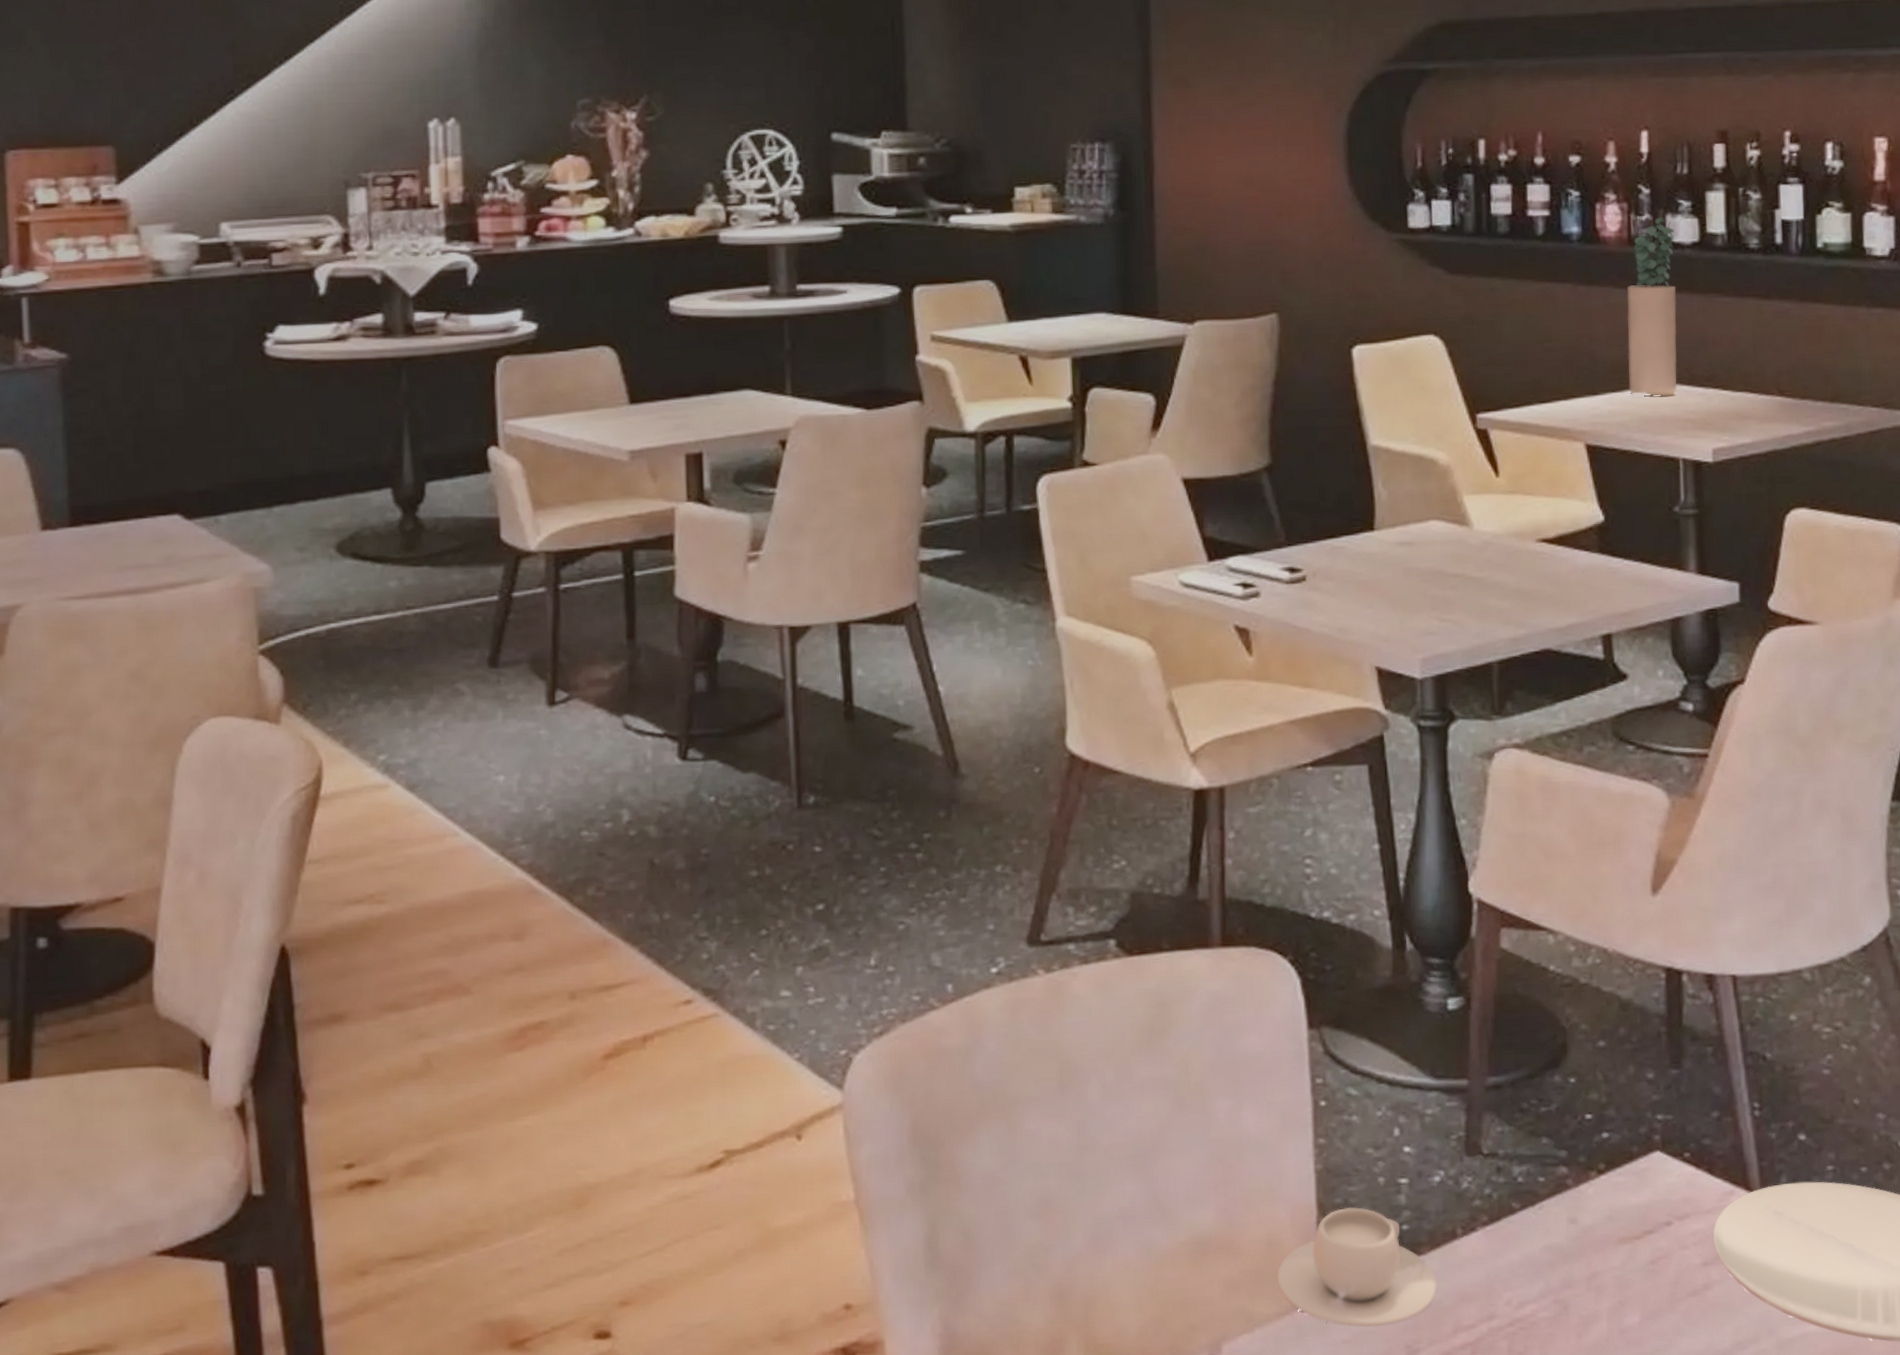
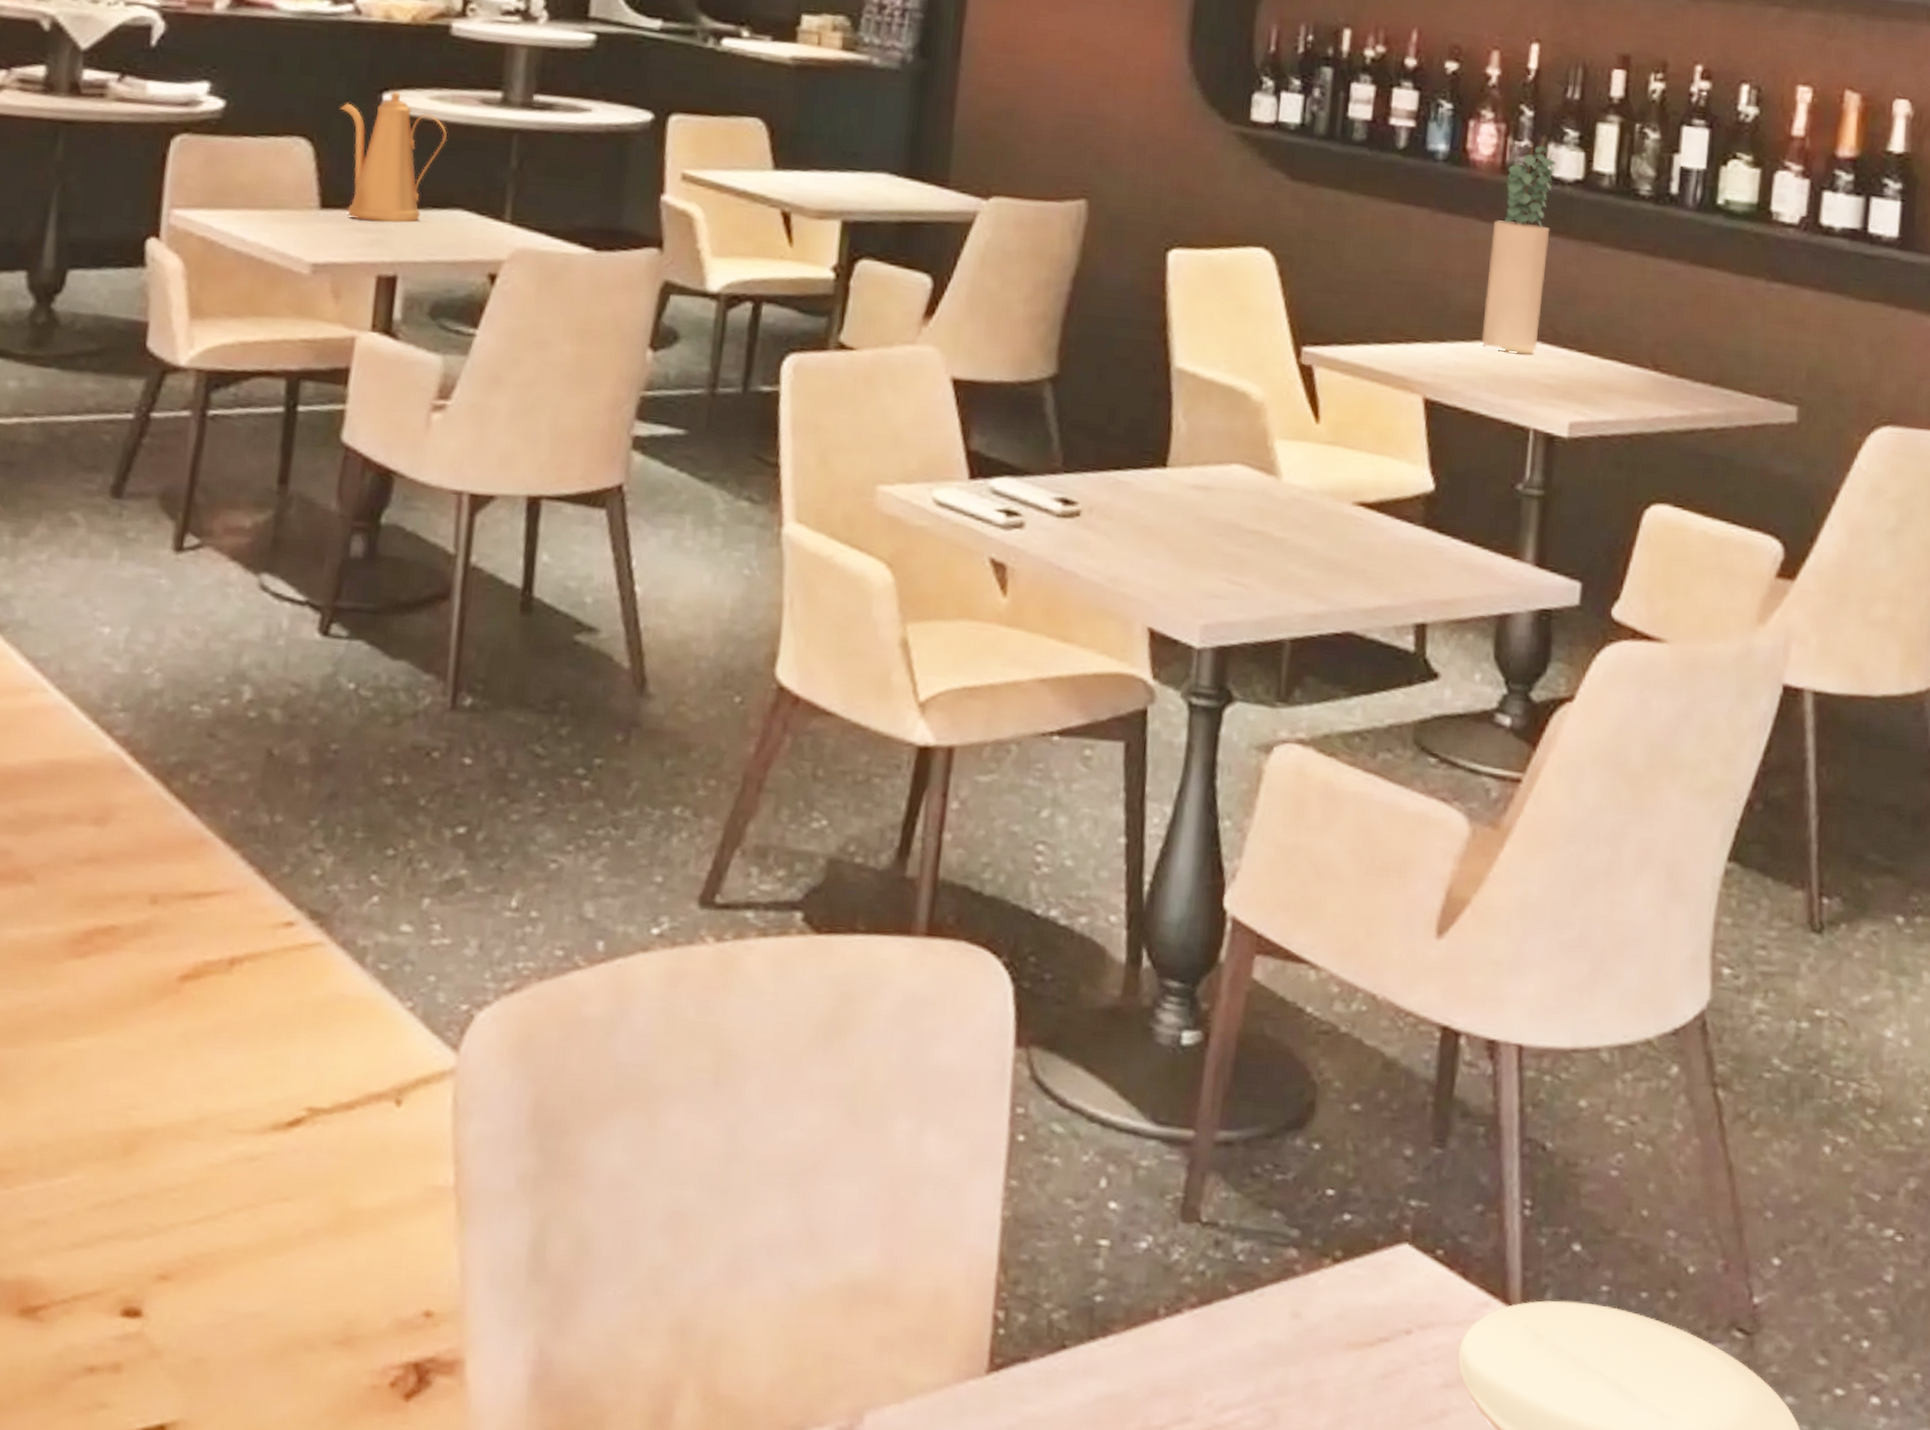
coffee pot: none [634,297,729,410] -> present [339,91,447,223]
teacup: present [1276,1207,1437,1328] -> none [939,1267,1128,1416]

